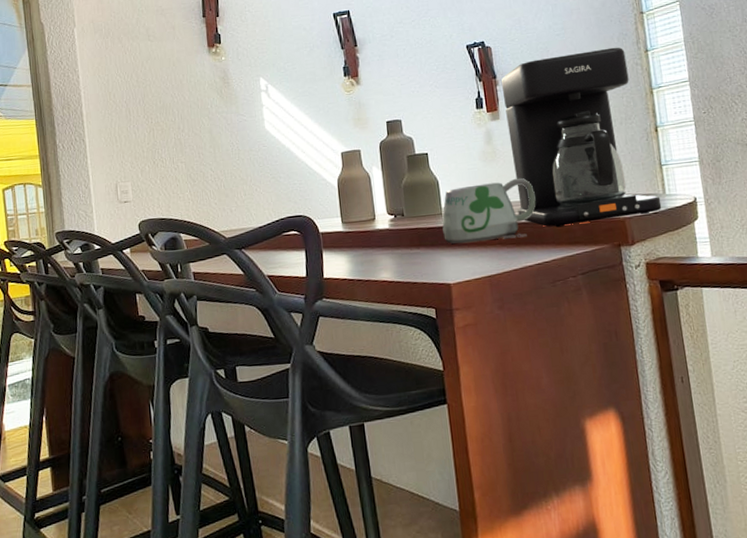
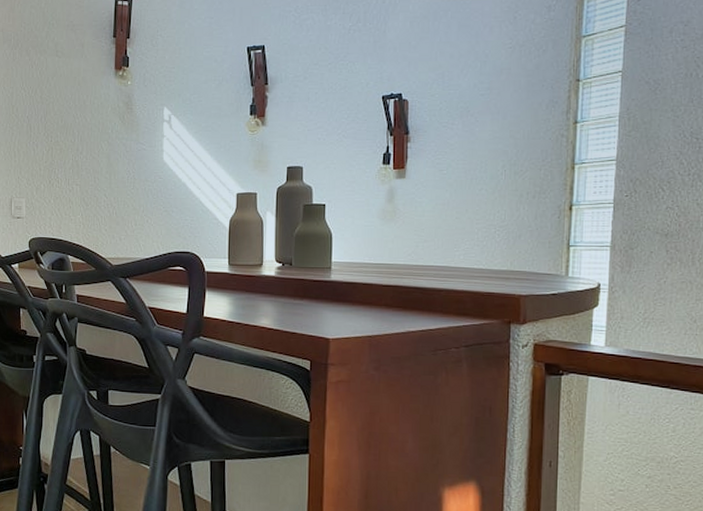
mug: present [442,177,536,244] -> none [329,241,430,302]
coffee maker: present [501,47,662,228] -> none [409,115,562,297]

